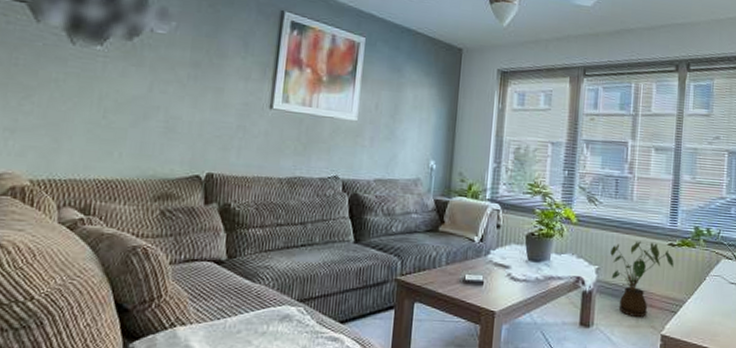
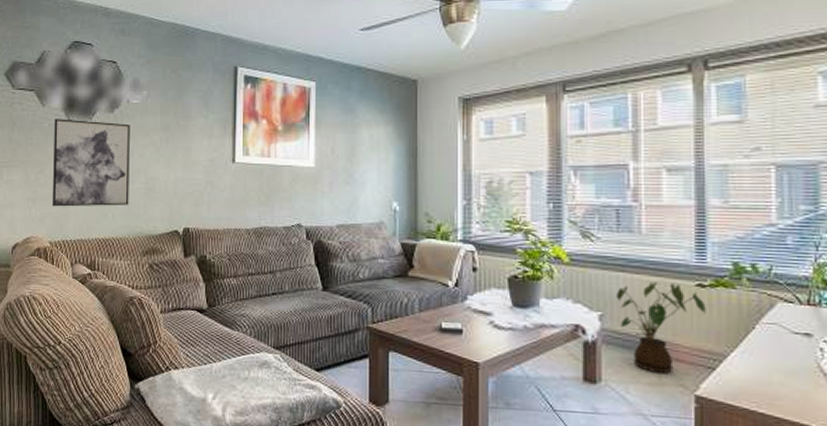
wall art: none [37,38,152,144] -> present [52,119,130,207]

